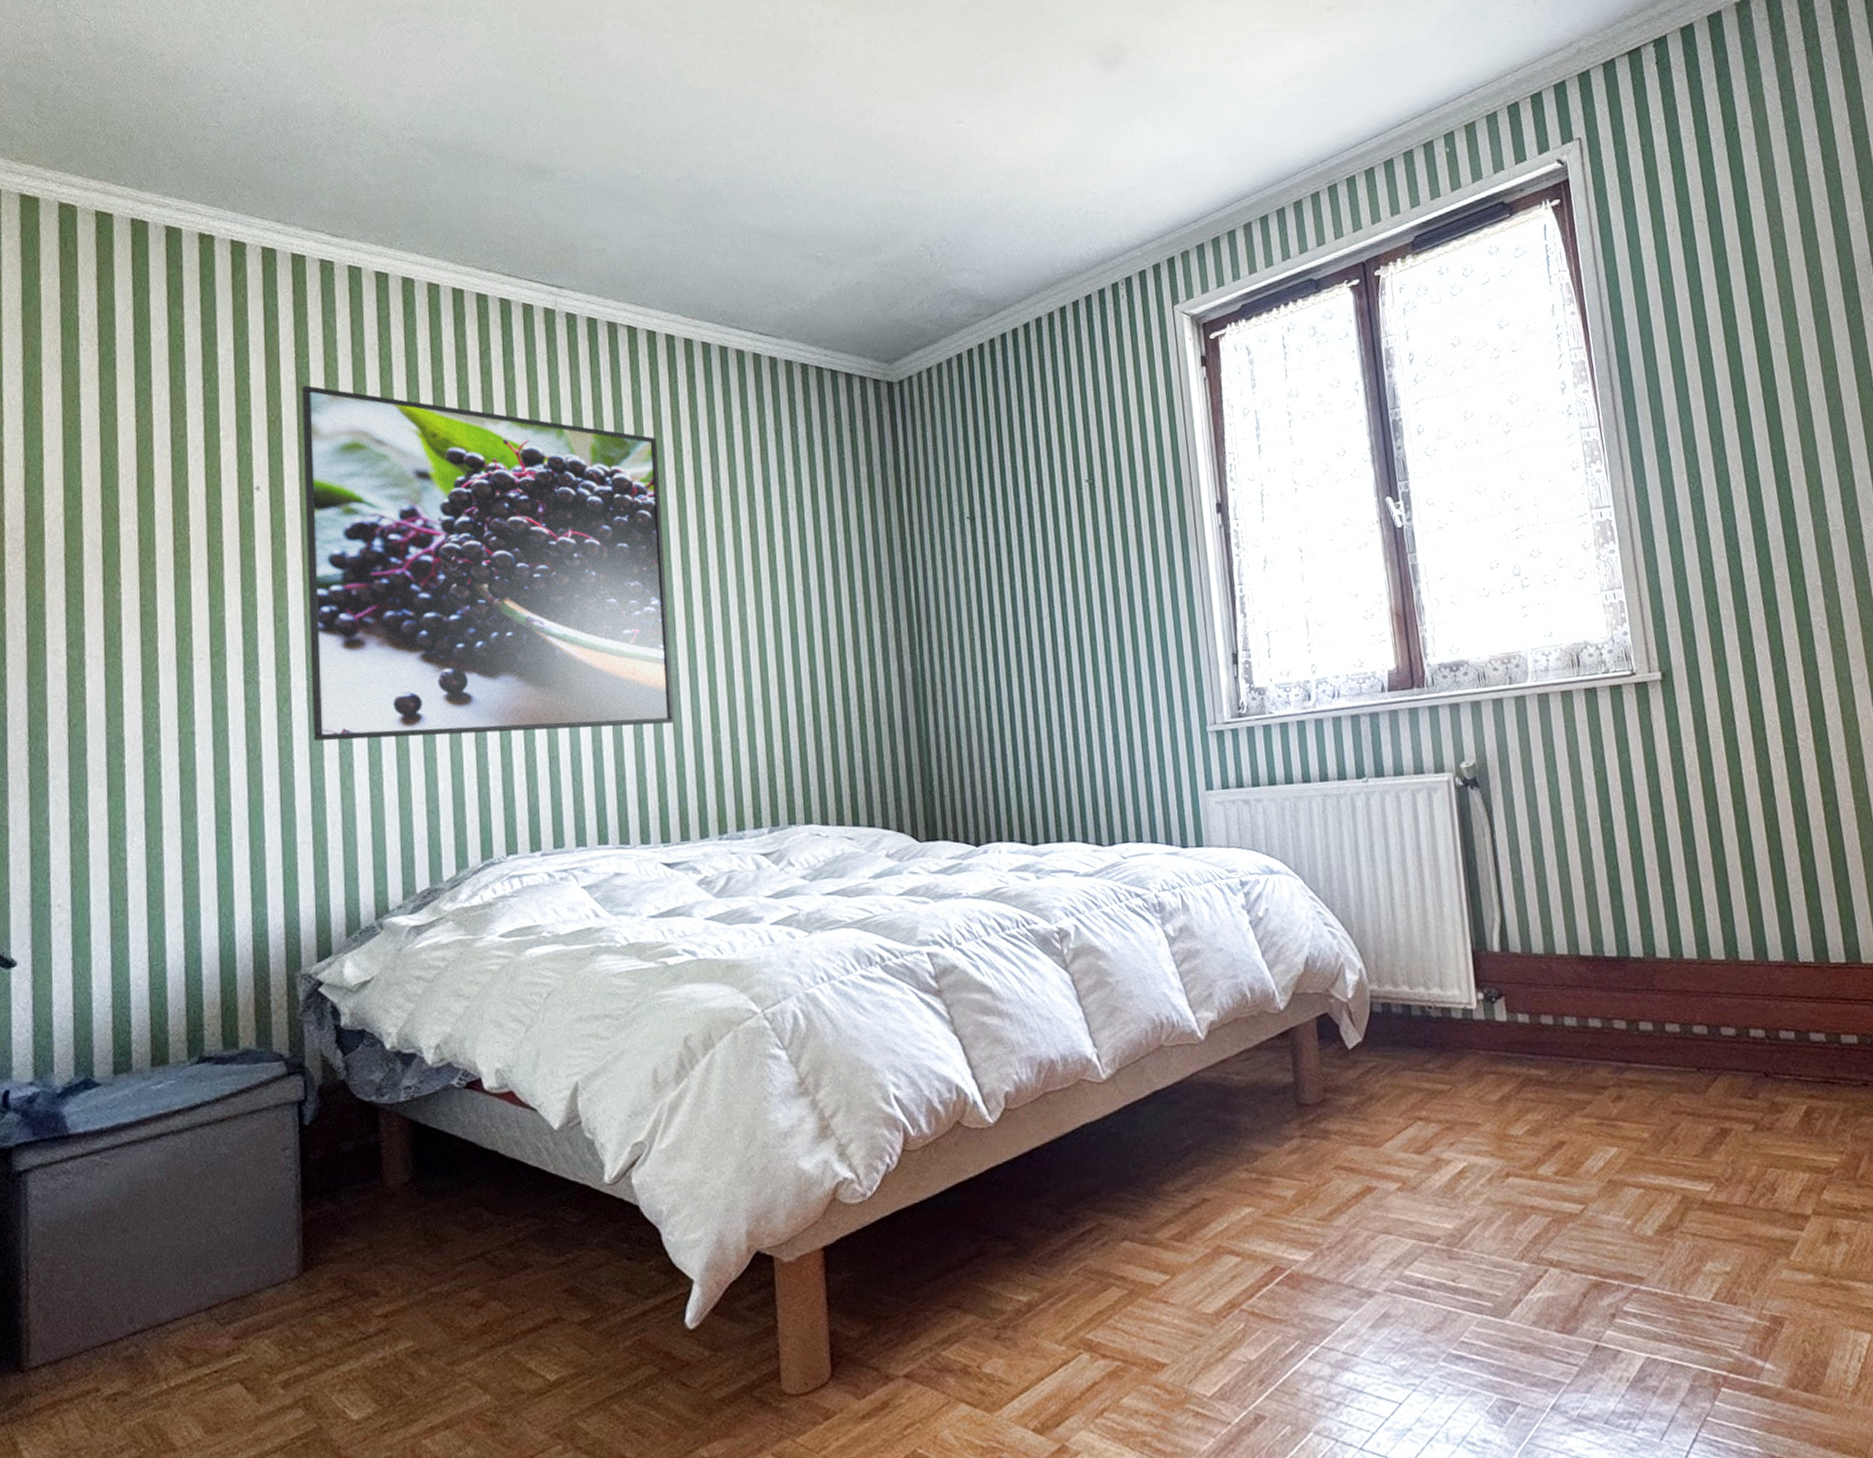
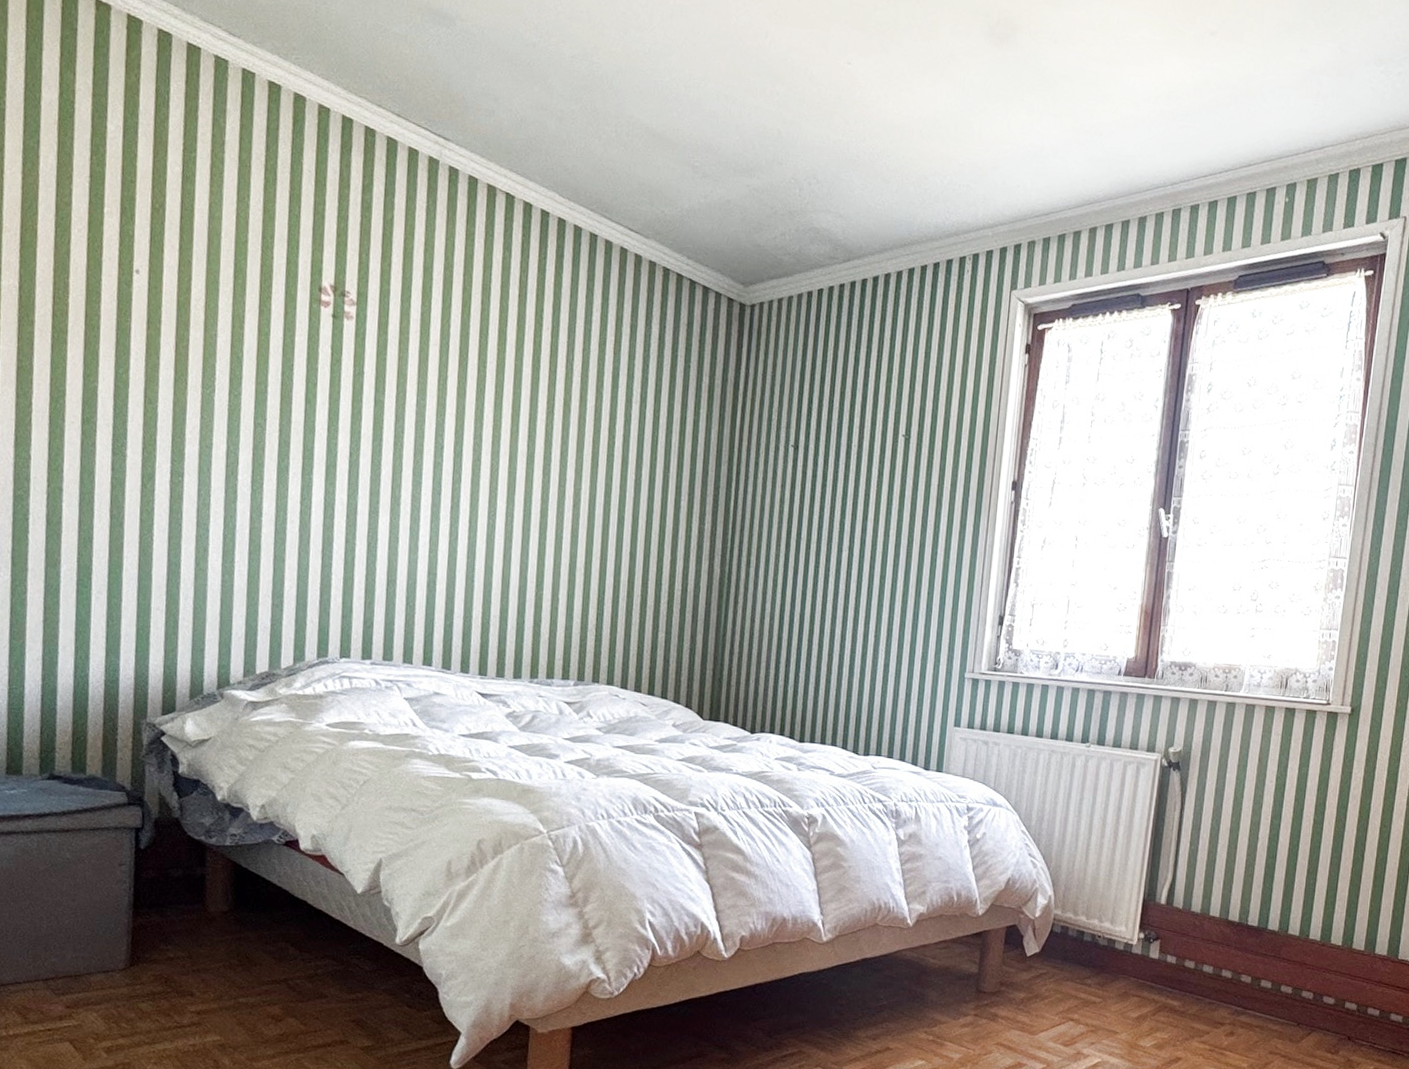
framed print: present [302,385,675,741] -> none [173,180,520,572]

